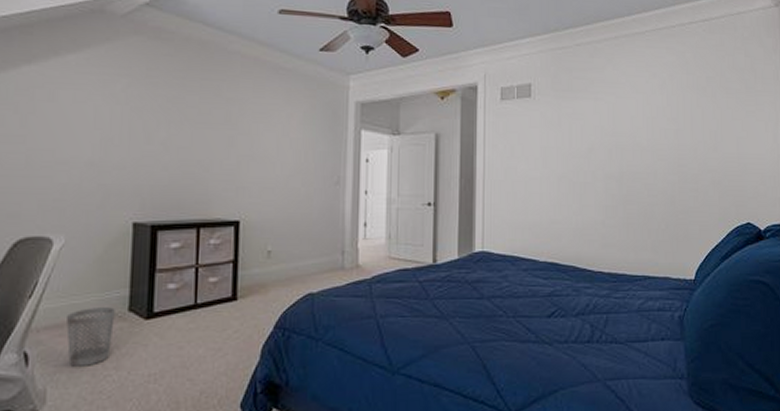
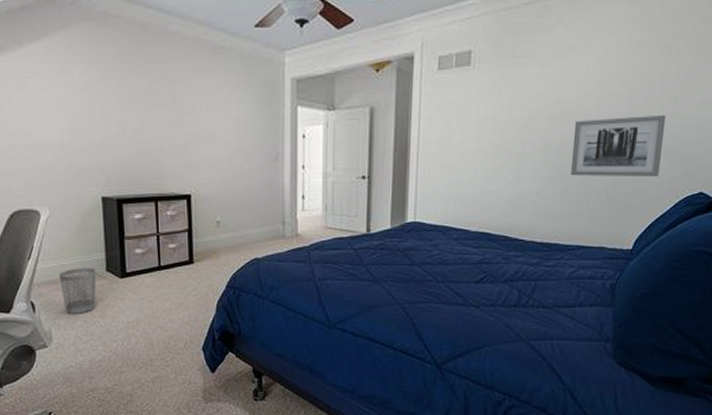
wall art: none [630,149,710,207] -> present [570,114,667,176]

